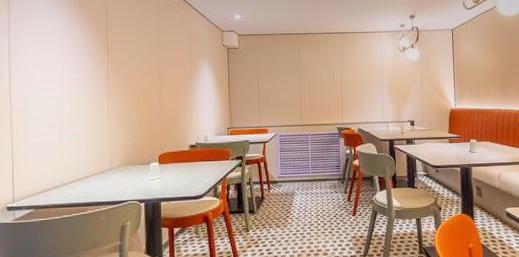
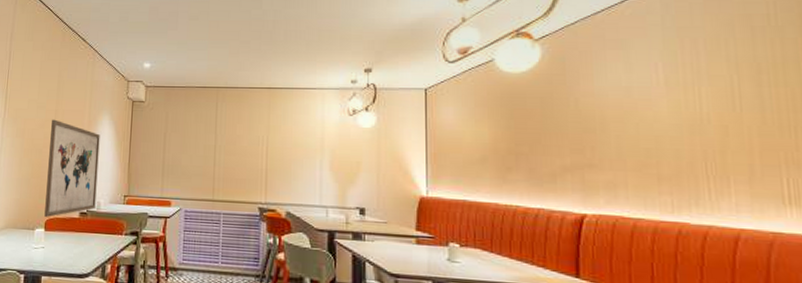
wall art: none [155,67,203,152] -> present [44,119,100,217]

